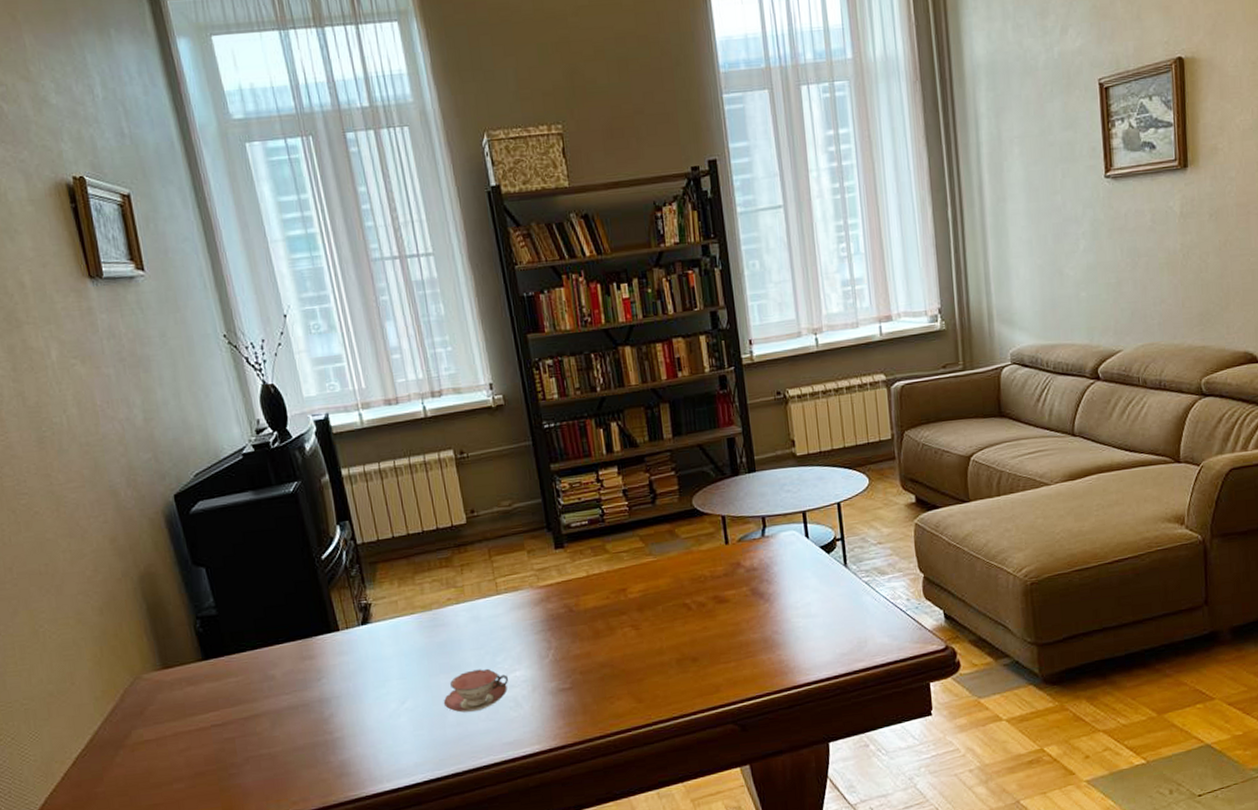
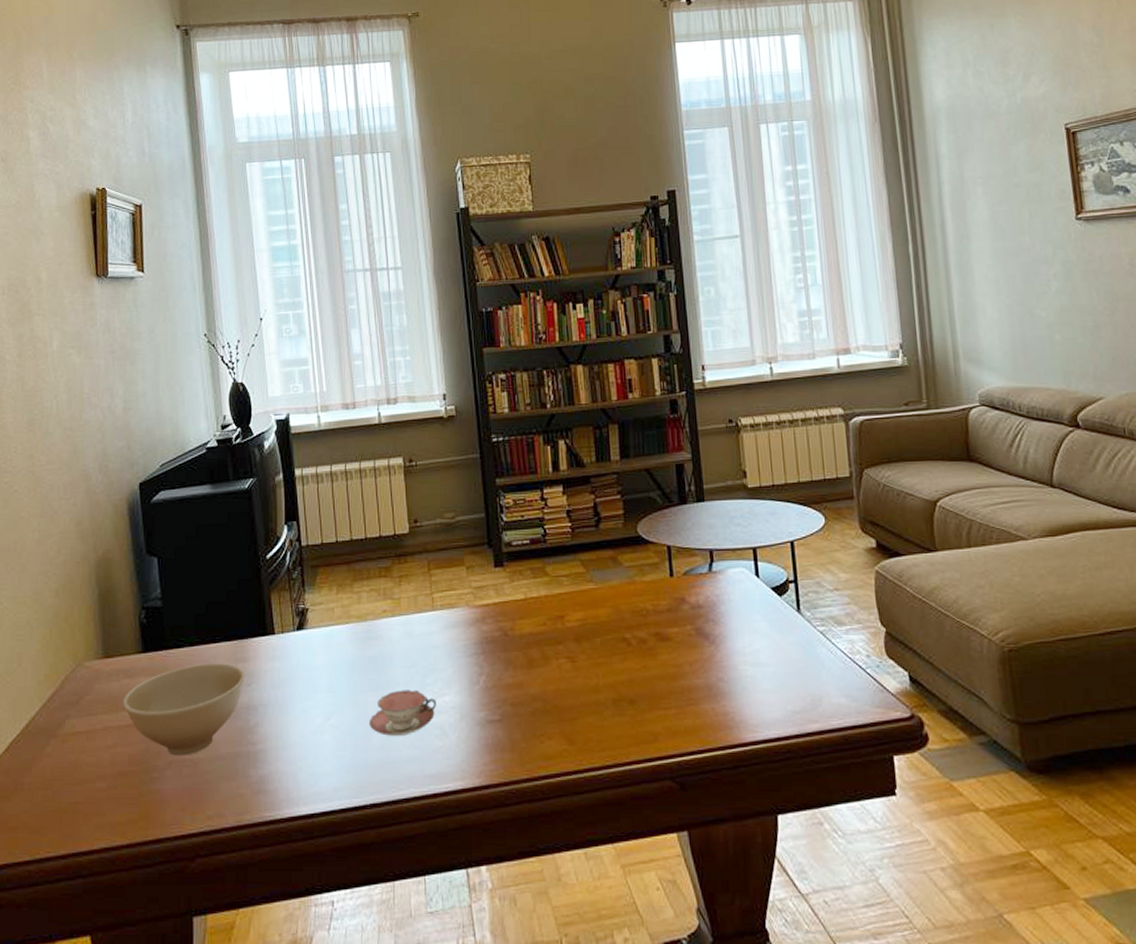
bowl: none [189,662,314,752] -> present [123,663,245,756]

